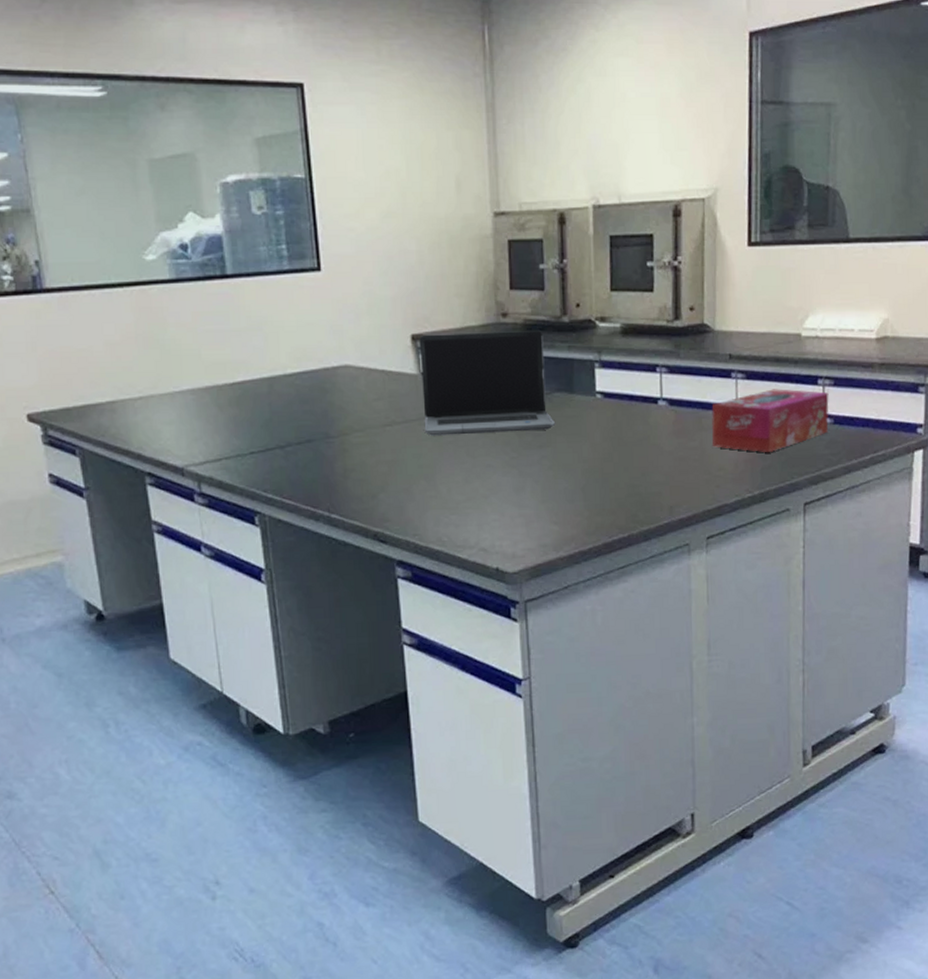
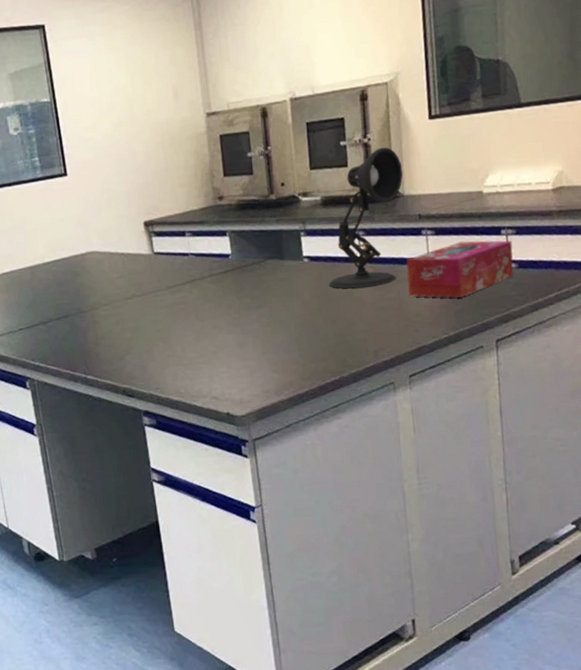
laptop computer: present [419,331,556,436] -> none [150,209,270,305]
desk lamp: none [623,273,715,433] -> present [329,147,403,289]

